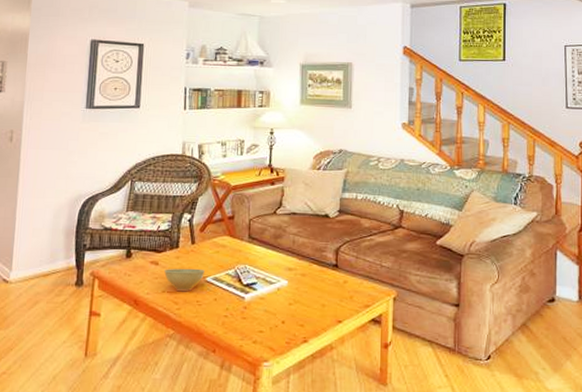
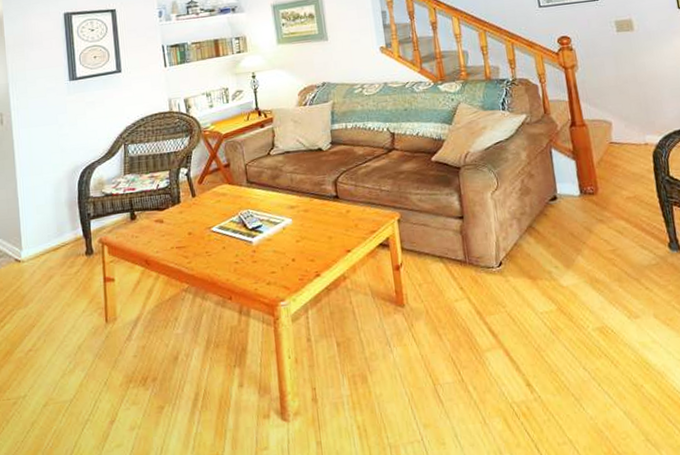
bowl: present [164,268,206,292] -> none [170,220,210,246]

